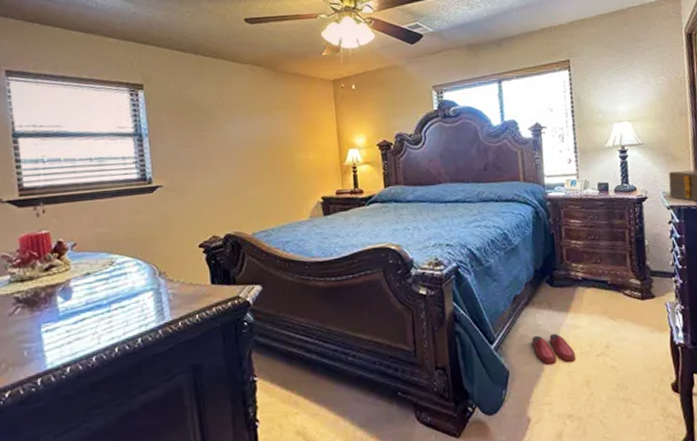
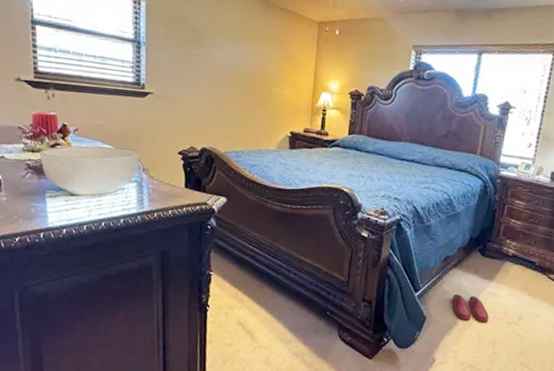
bowl: none [29,253,154,323] -> present [38,146,140,197]

